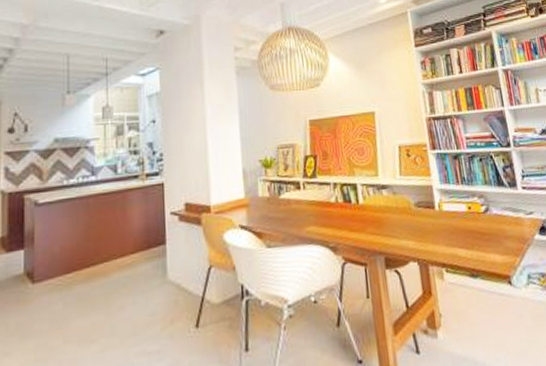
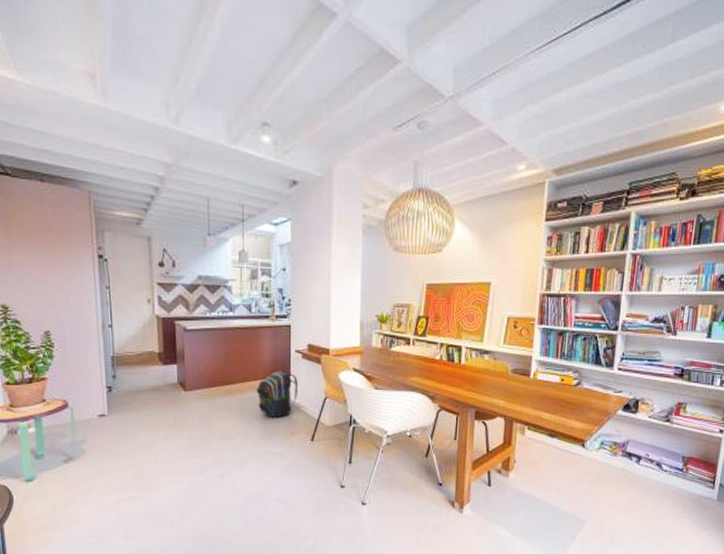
backpack: none [124,239,176,303] -> present [256,370,298,418]

